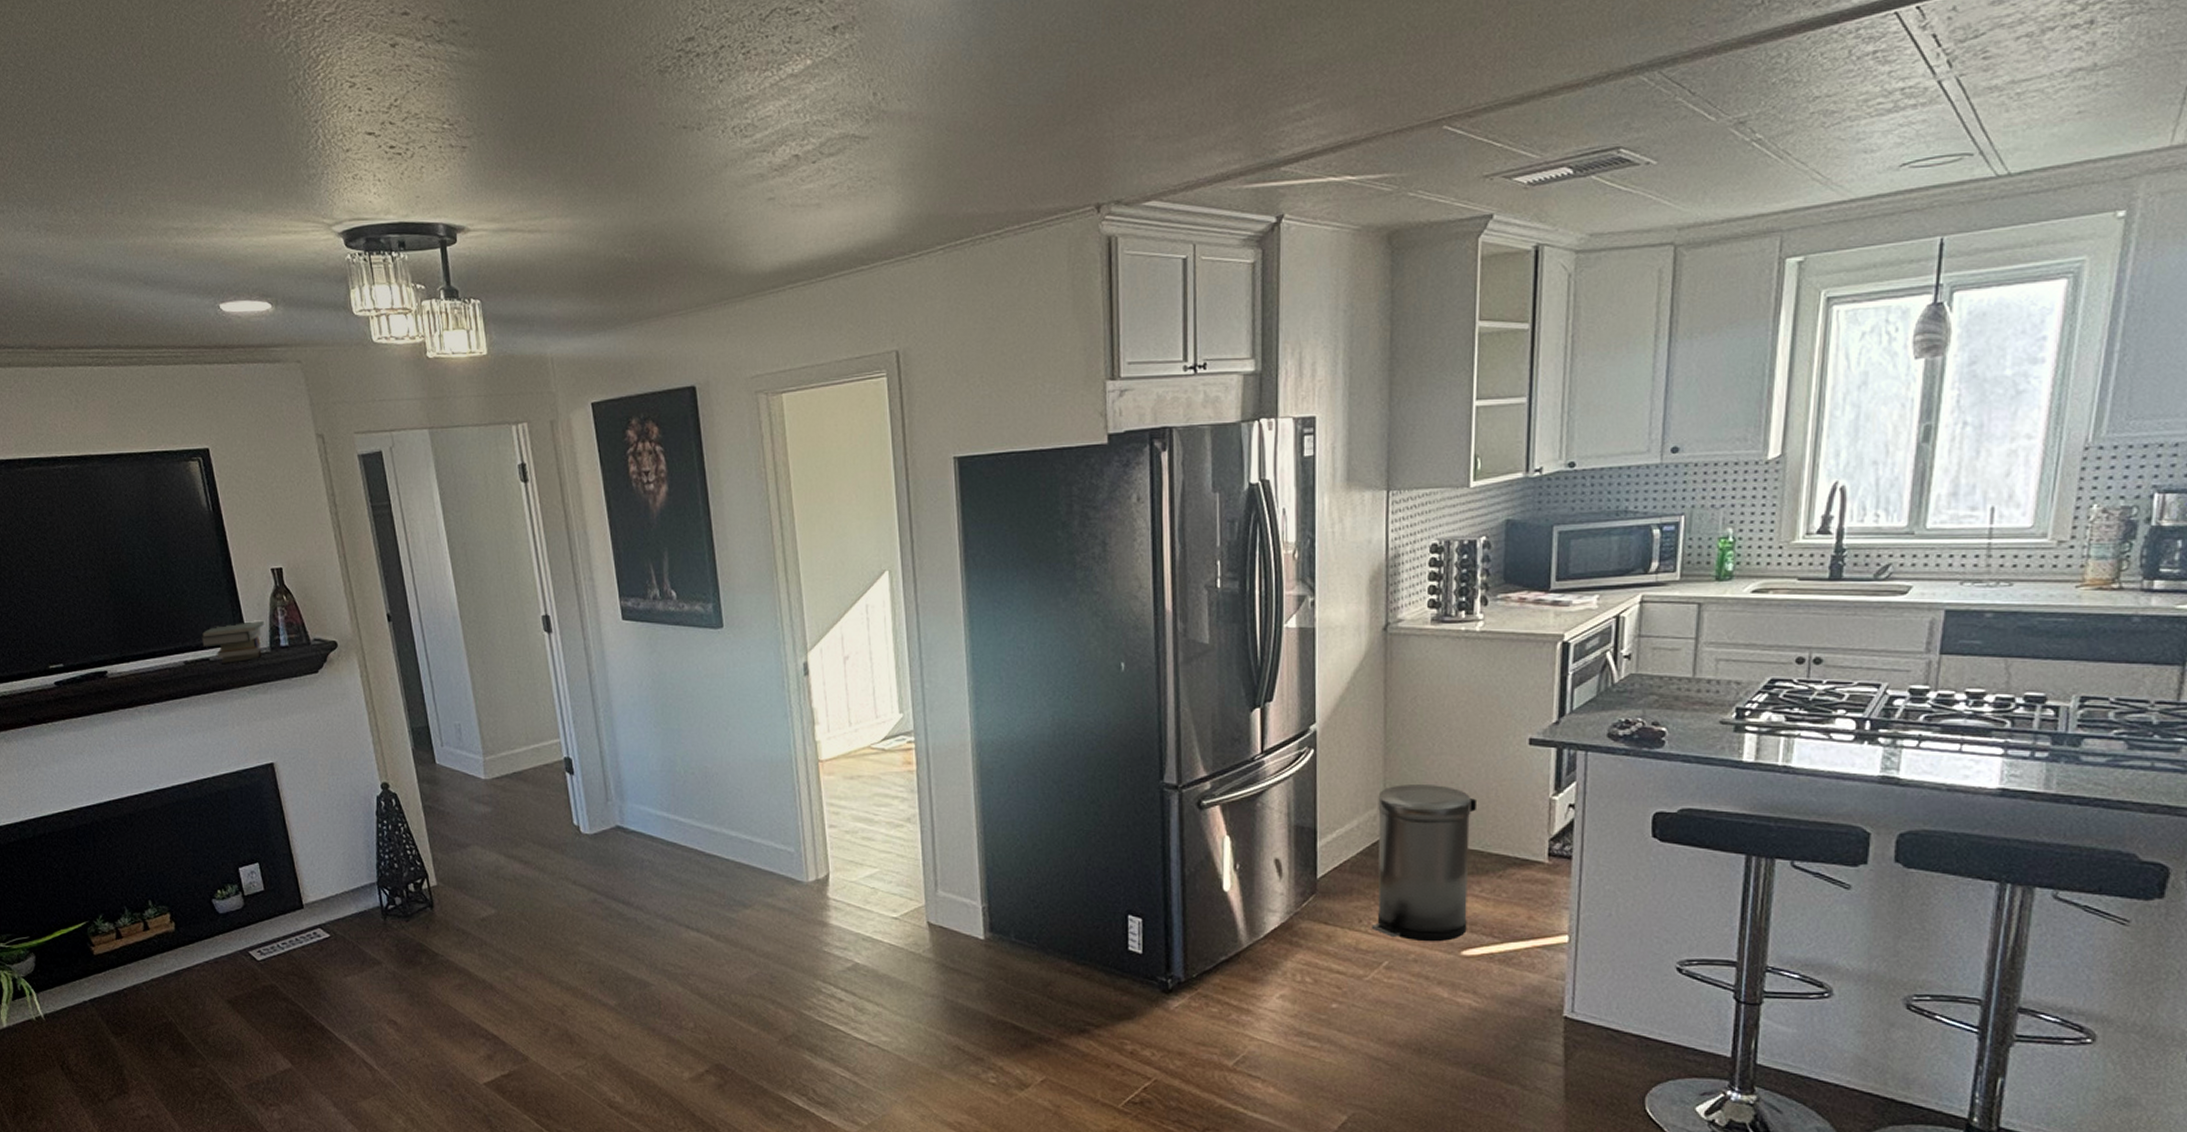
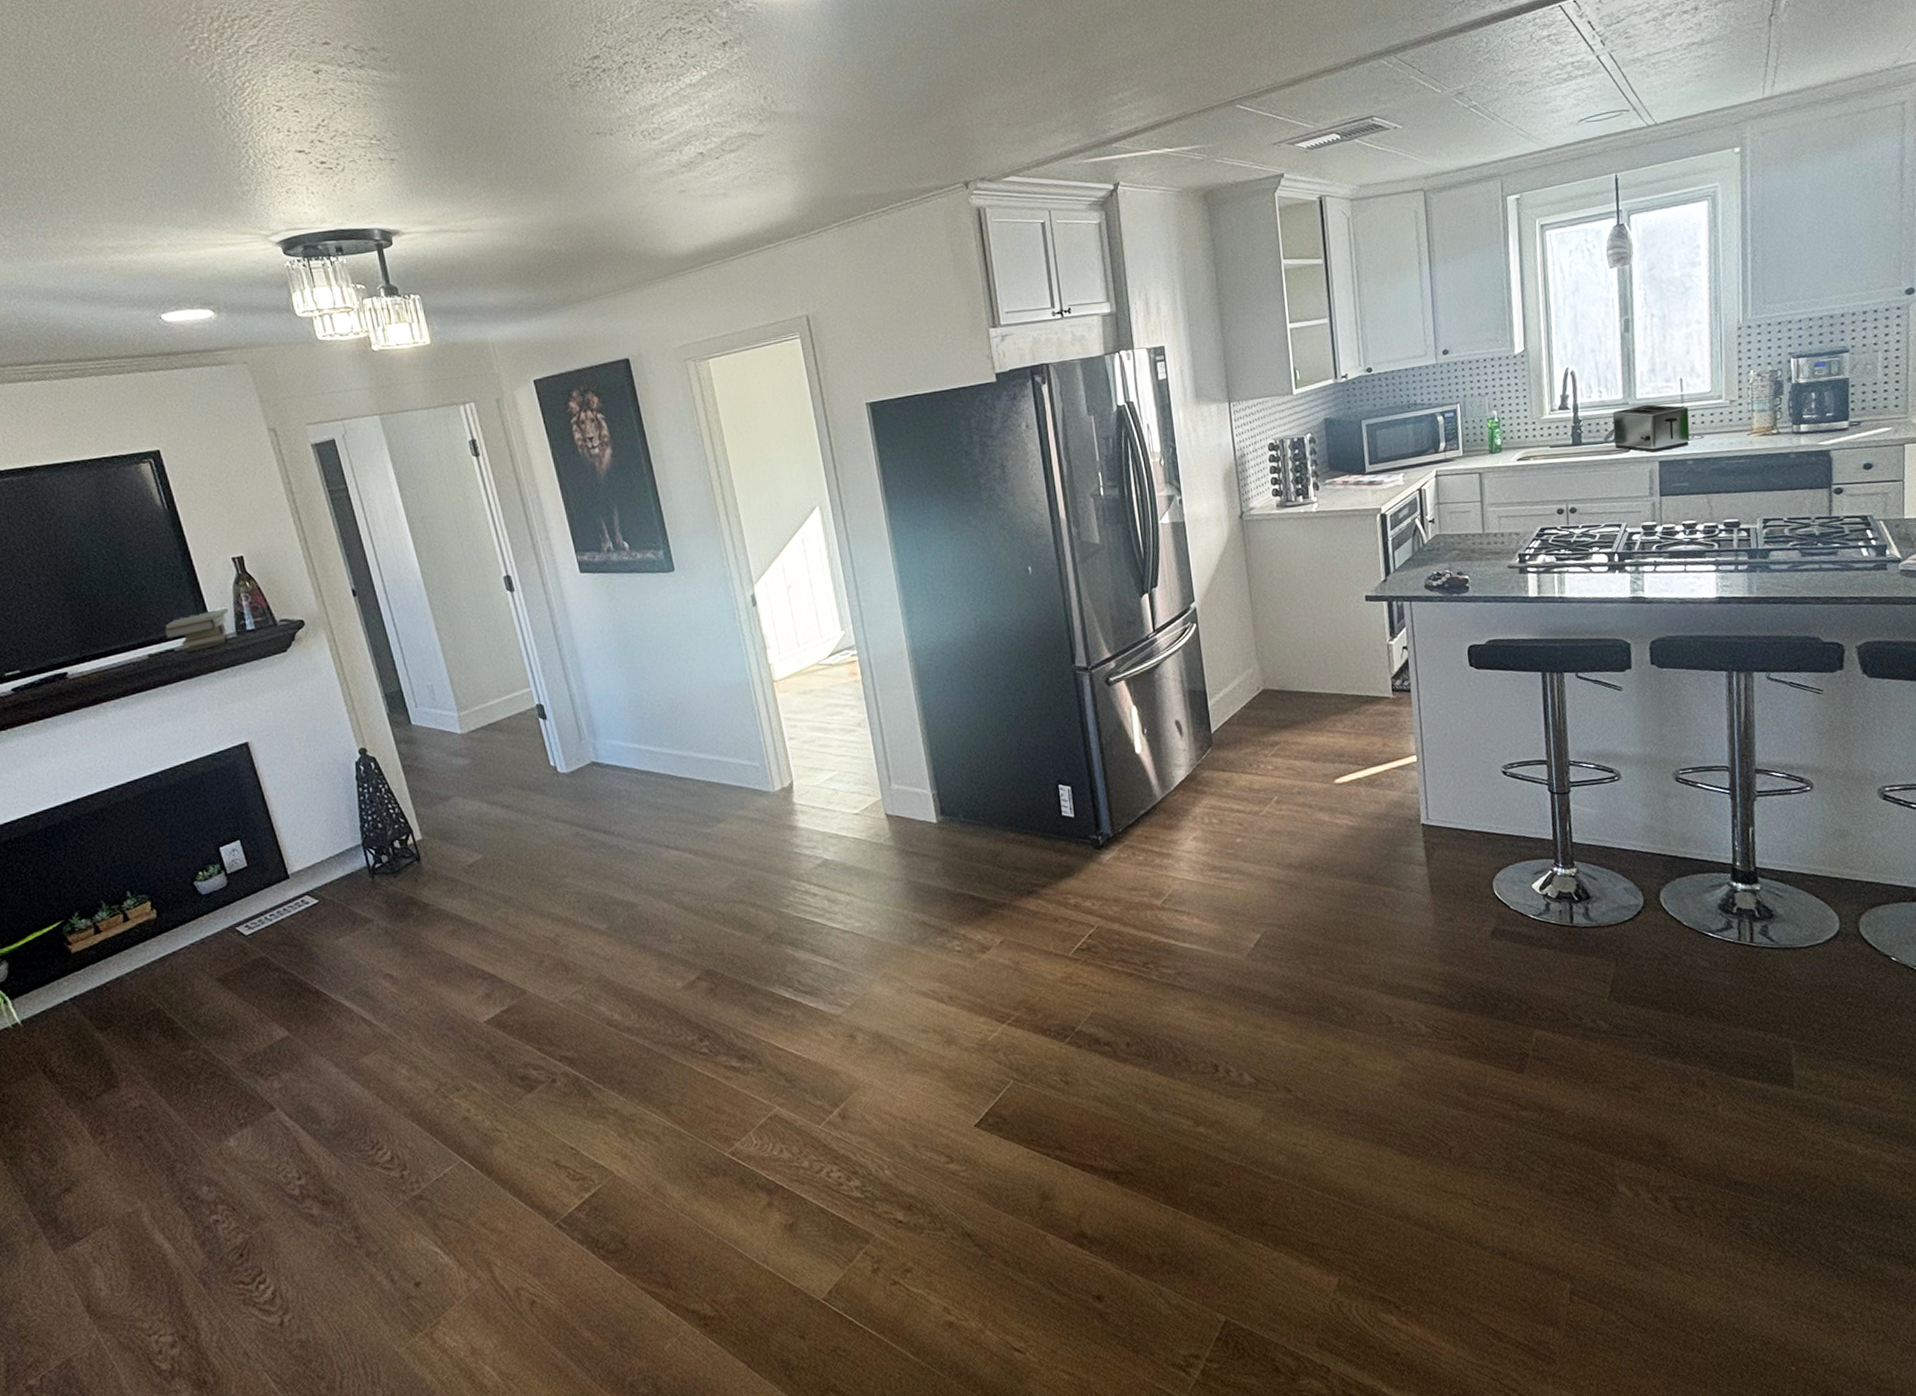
pedal bin: present [1372,785,1476,942] -> none [1252,642,1337,776]
toaster: none [1887,536,1997,599] -> present [1612,404,1690,453]

